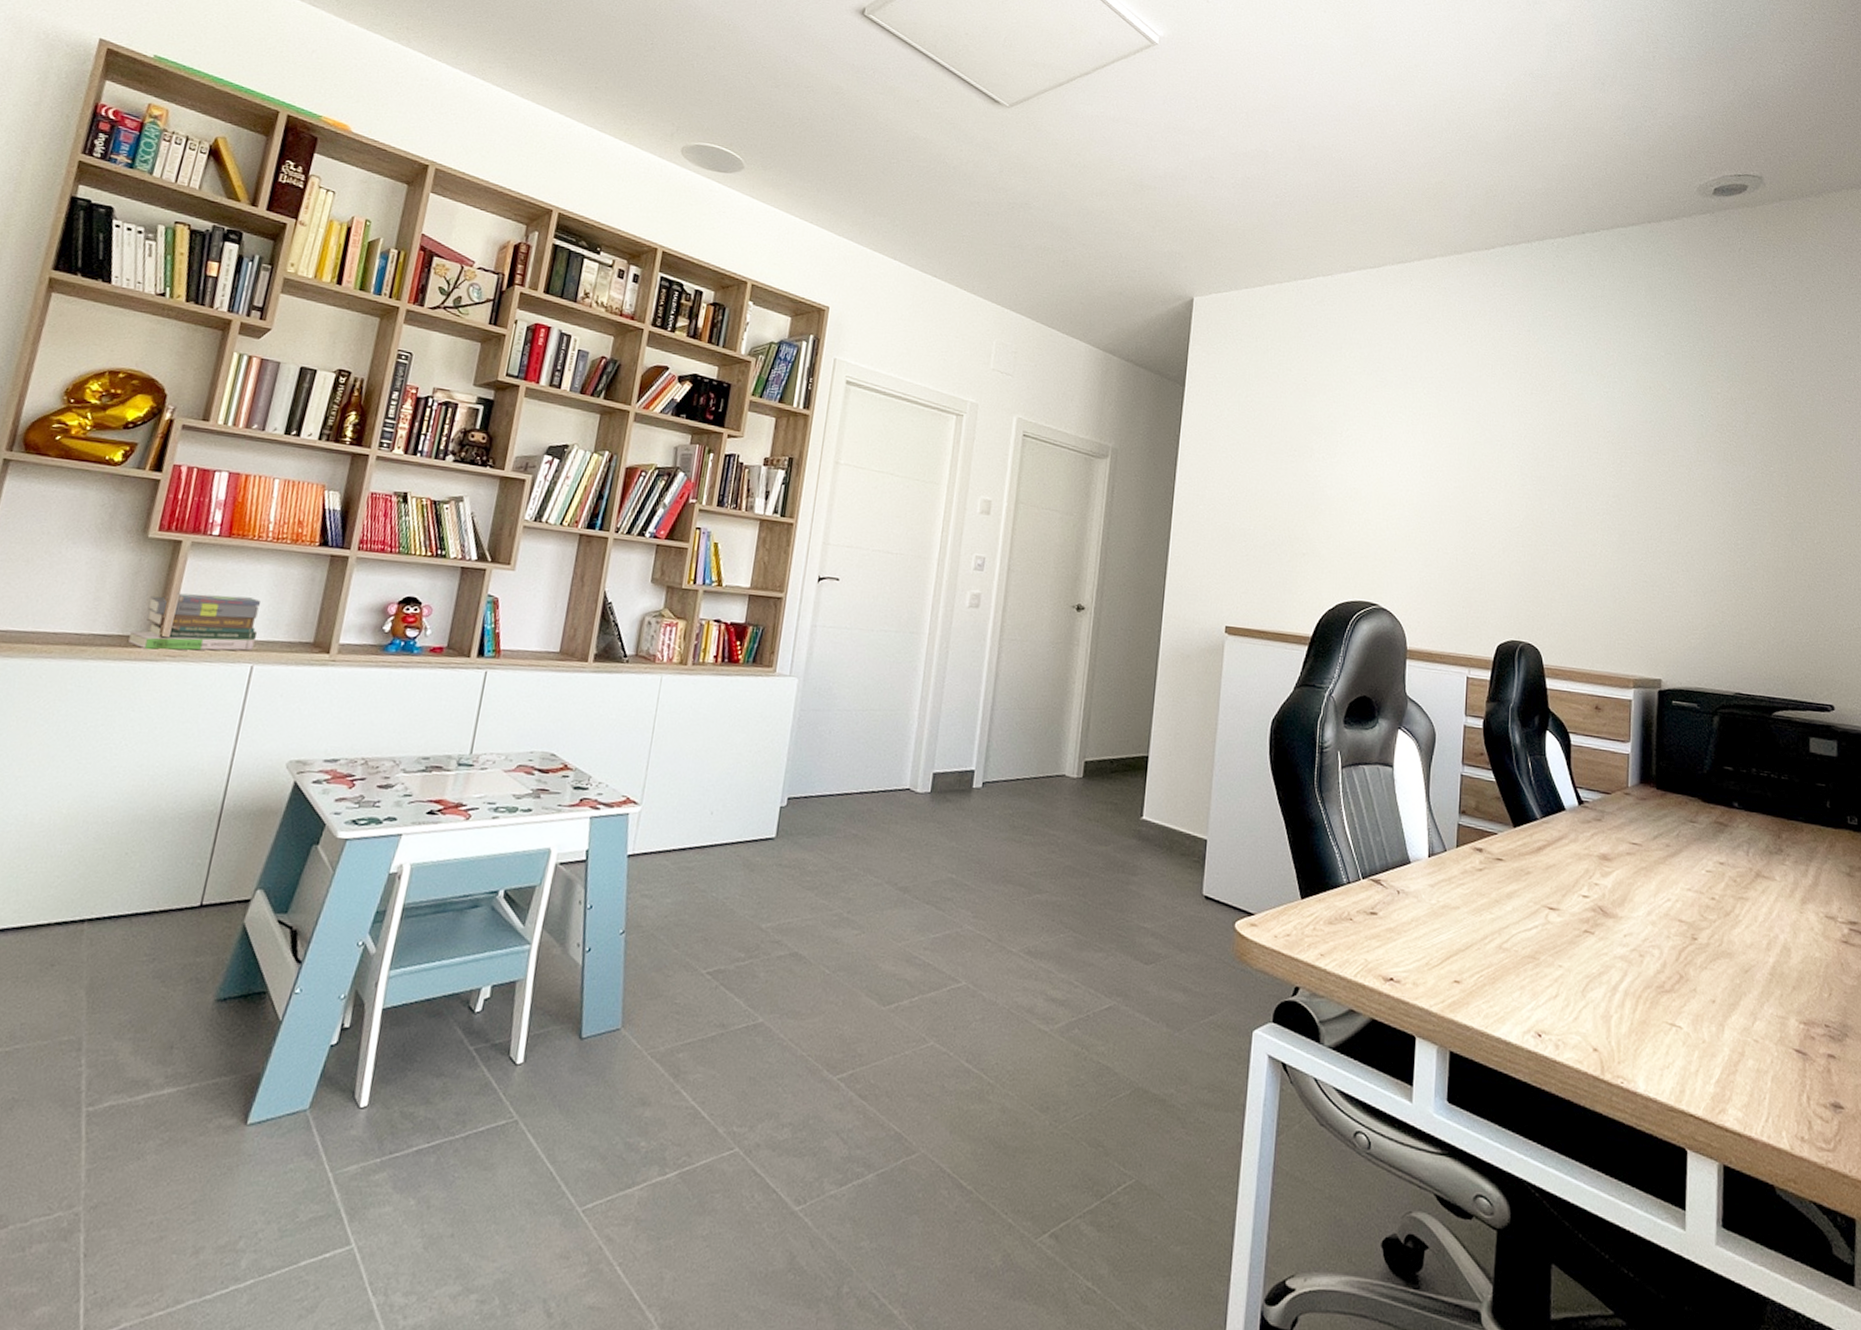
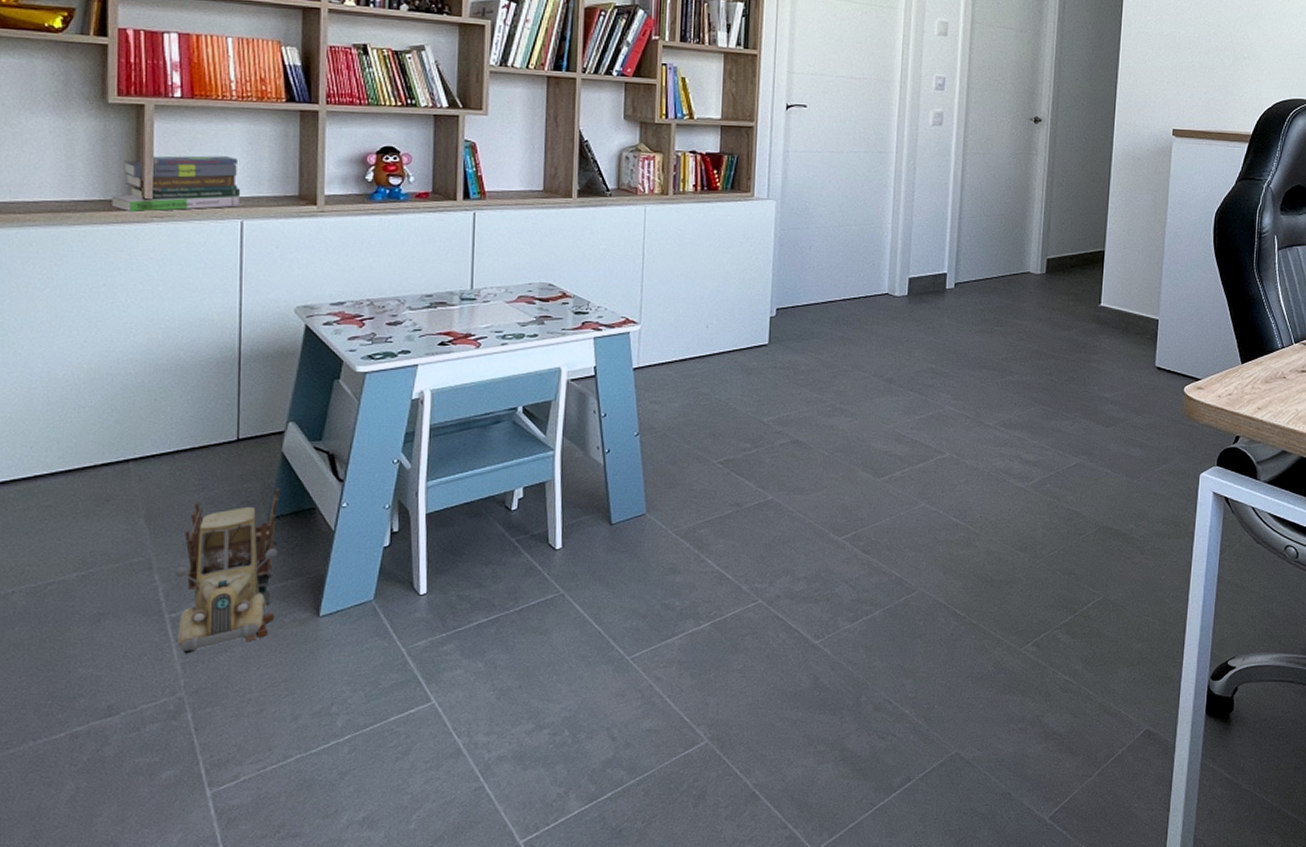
toy truck: none [88,965,234,1159] -> present [174,488,280,654]

